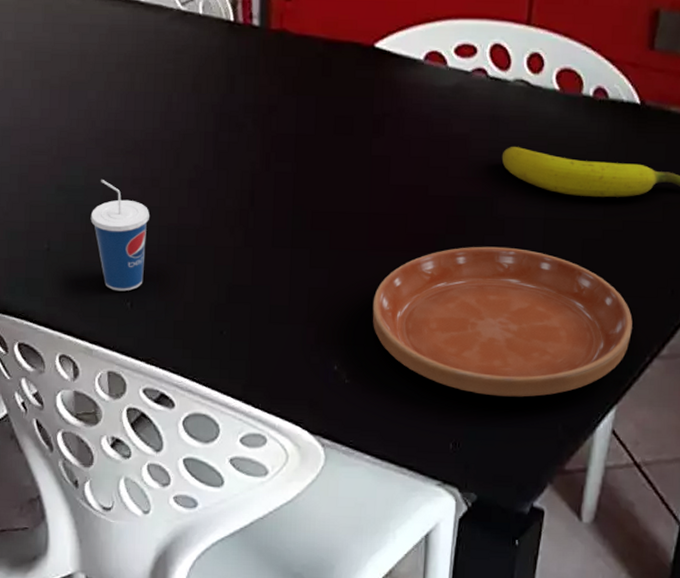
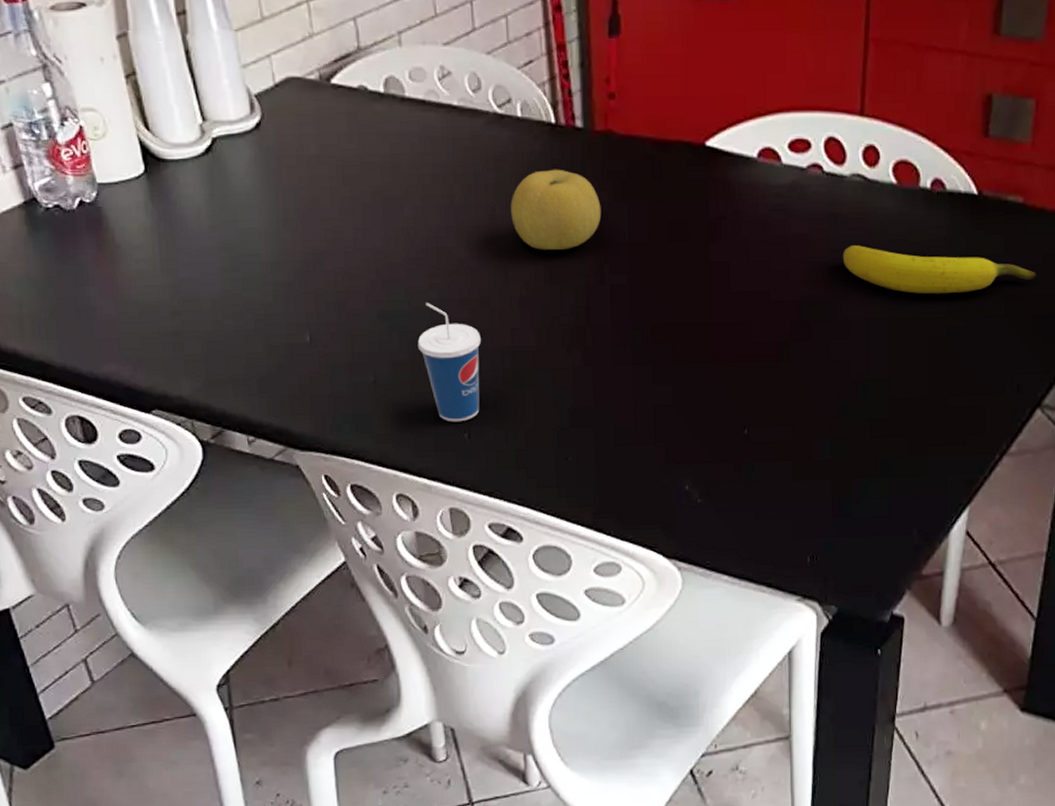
fruit: none [186,63,271,137] -> present [511,169,601,250]
saucer: present [372,246,633,397] -> none [720,351,981,506]

